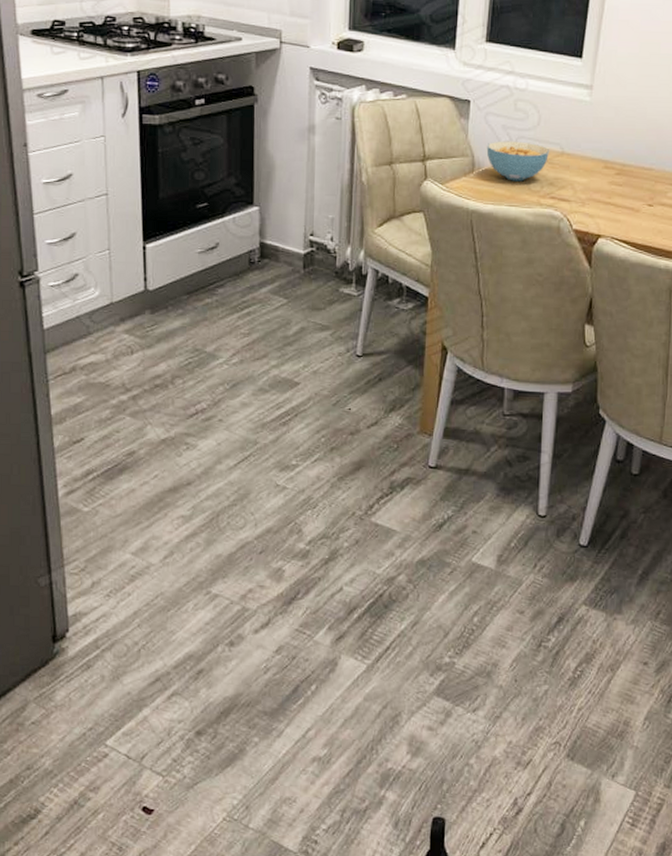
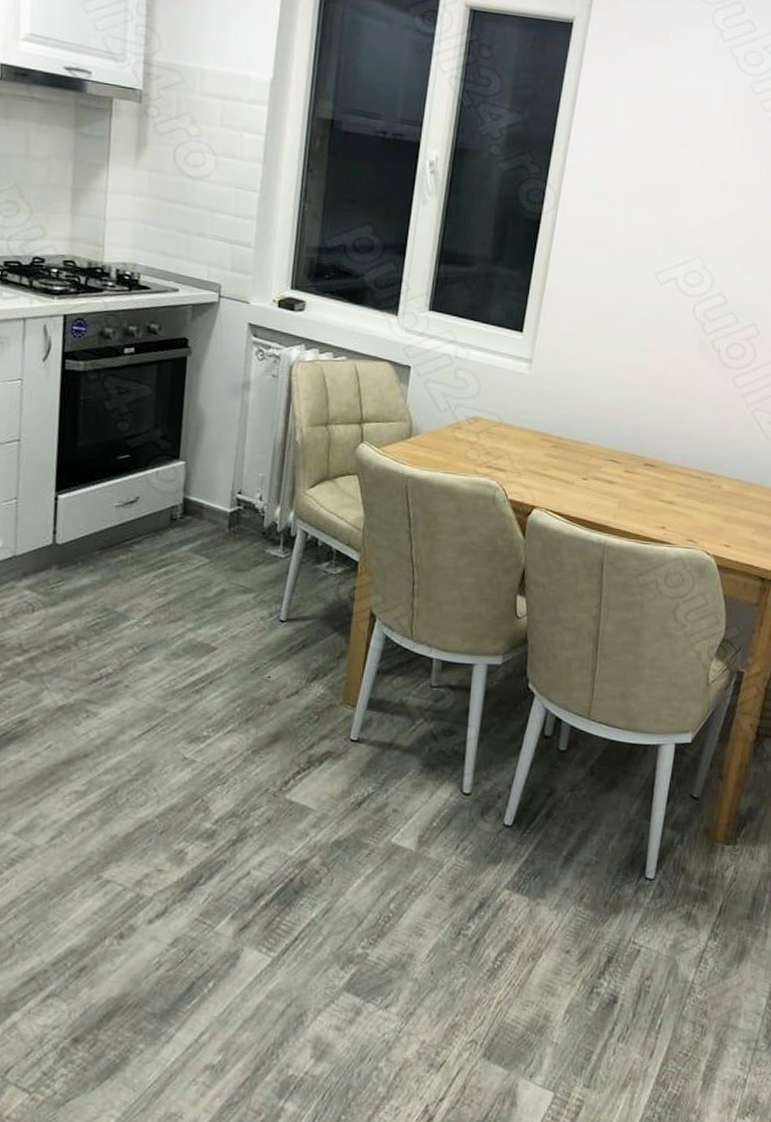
cereal bowl: present [486,141,549,182] -> none [425,407,487,449]

